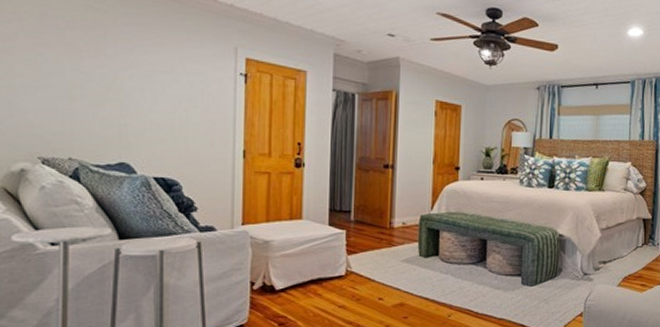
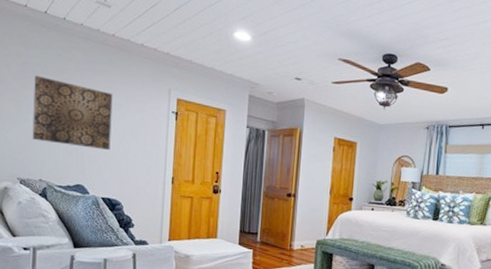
wall art: none [56,30,163,120] -> present [32,75,113,150]

